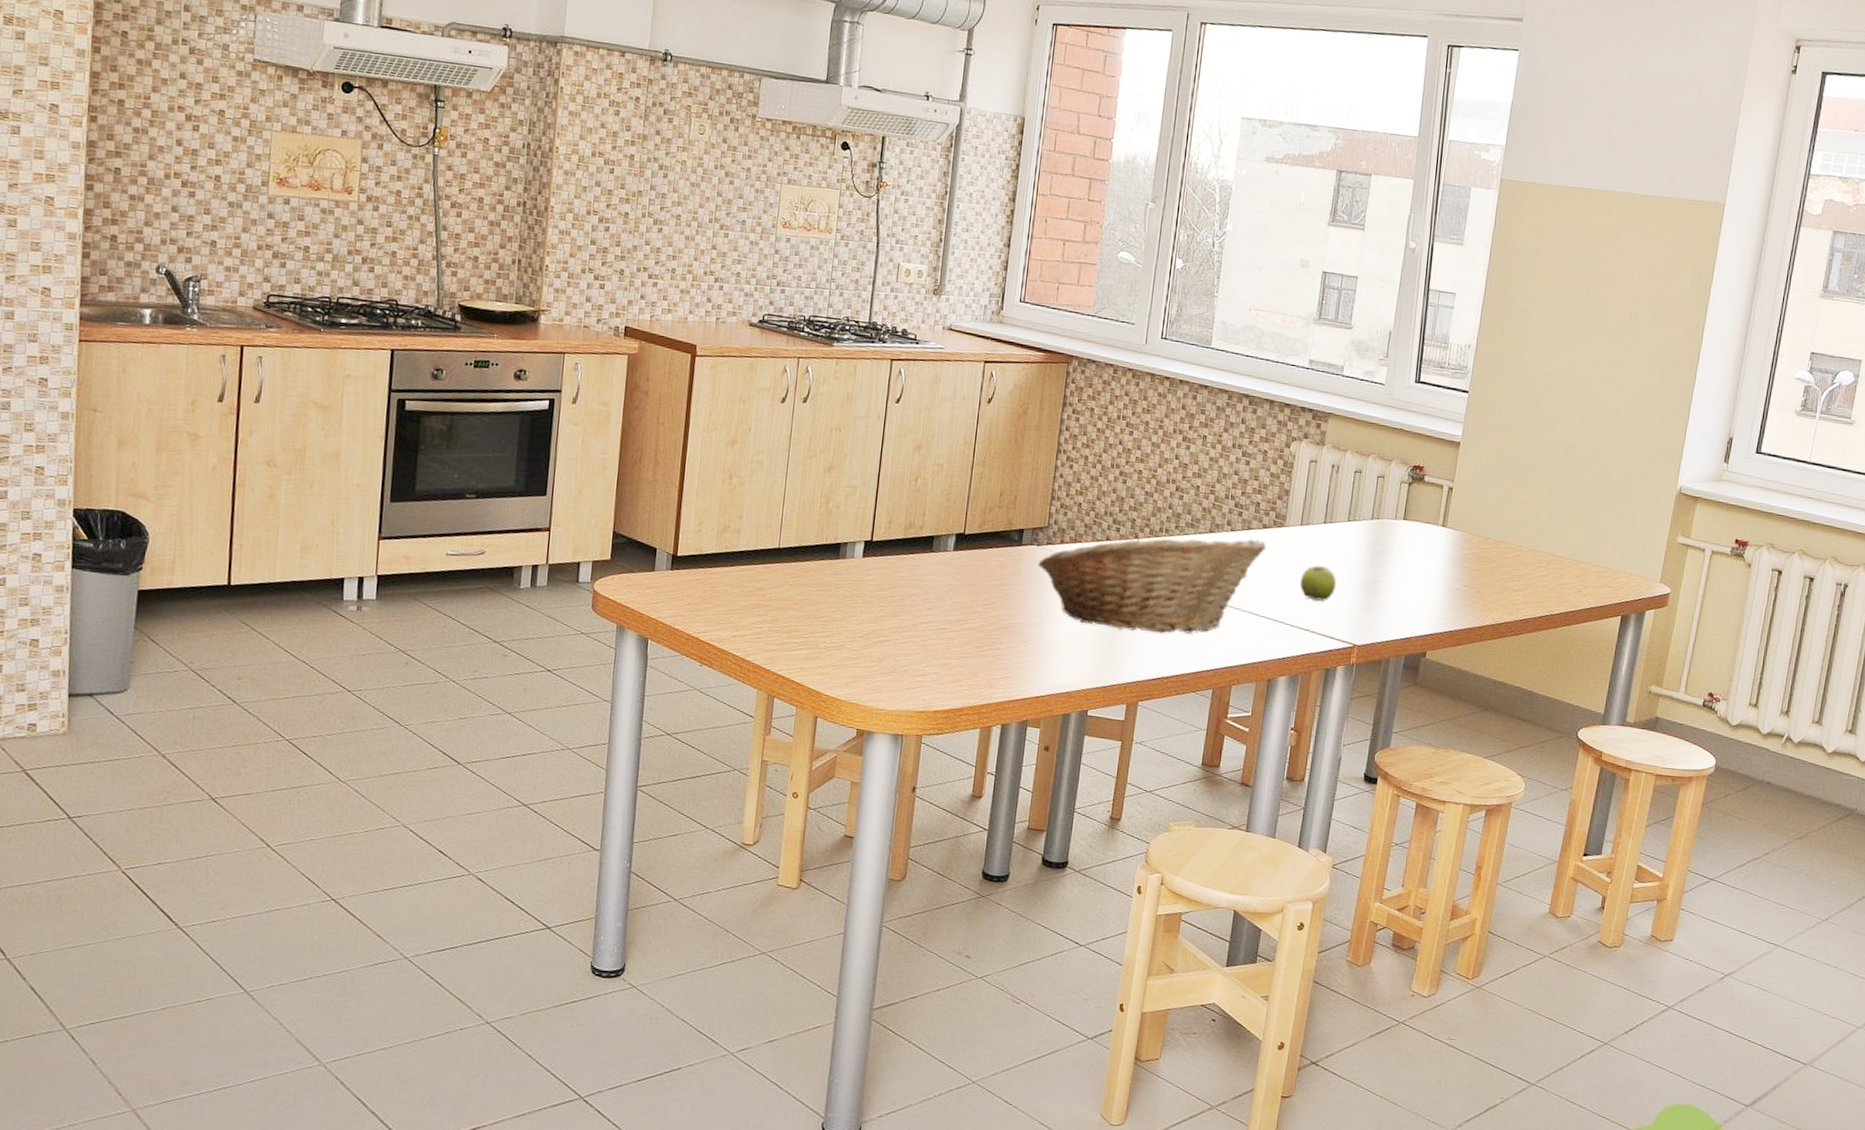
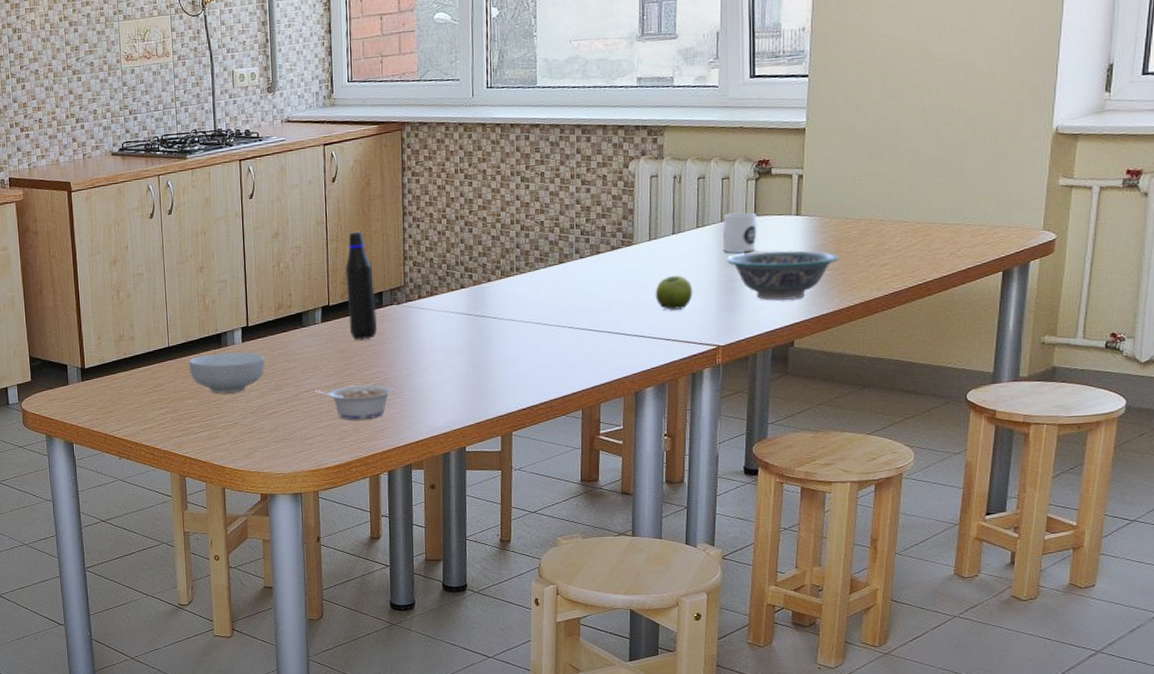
cereal bowl: none [798,563,886,611] -> present [188,351,265,393]
legume: none [936,623,1020,664] -> present [316,384,393,420]
water bottle: none [982,459,1017,577] -> present [345,231,377,340]
fruit basket: present [1038,531,1267,634] -> none [400,261,618,369]
mug: none [1369,512,1406,555] -> present [722,212,757,253]
bowl: none [1373,555,1477,611] -> present [727,250,839,301]

